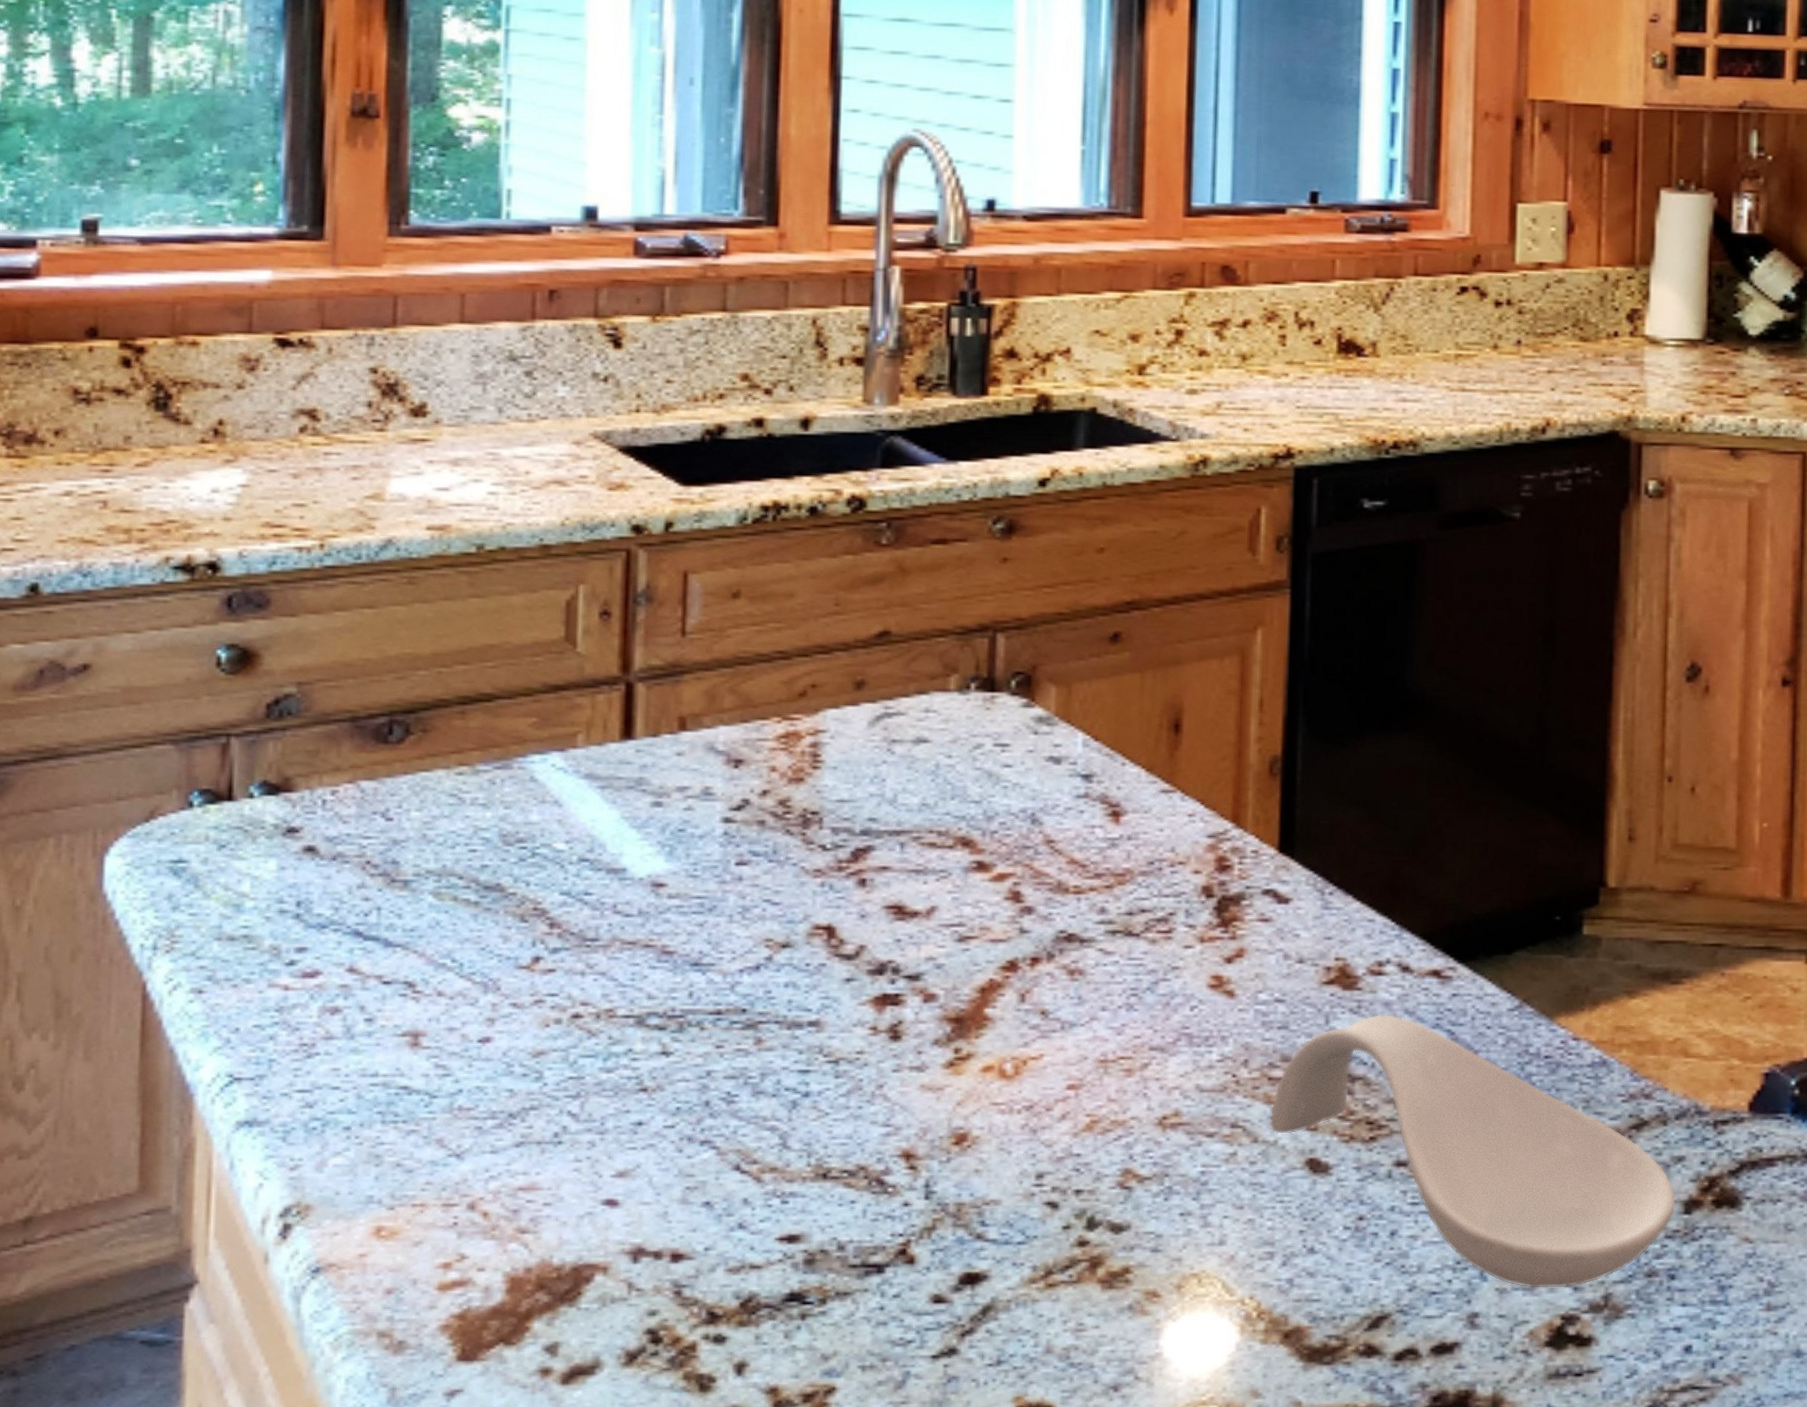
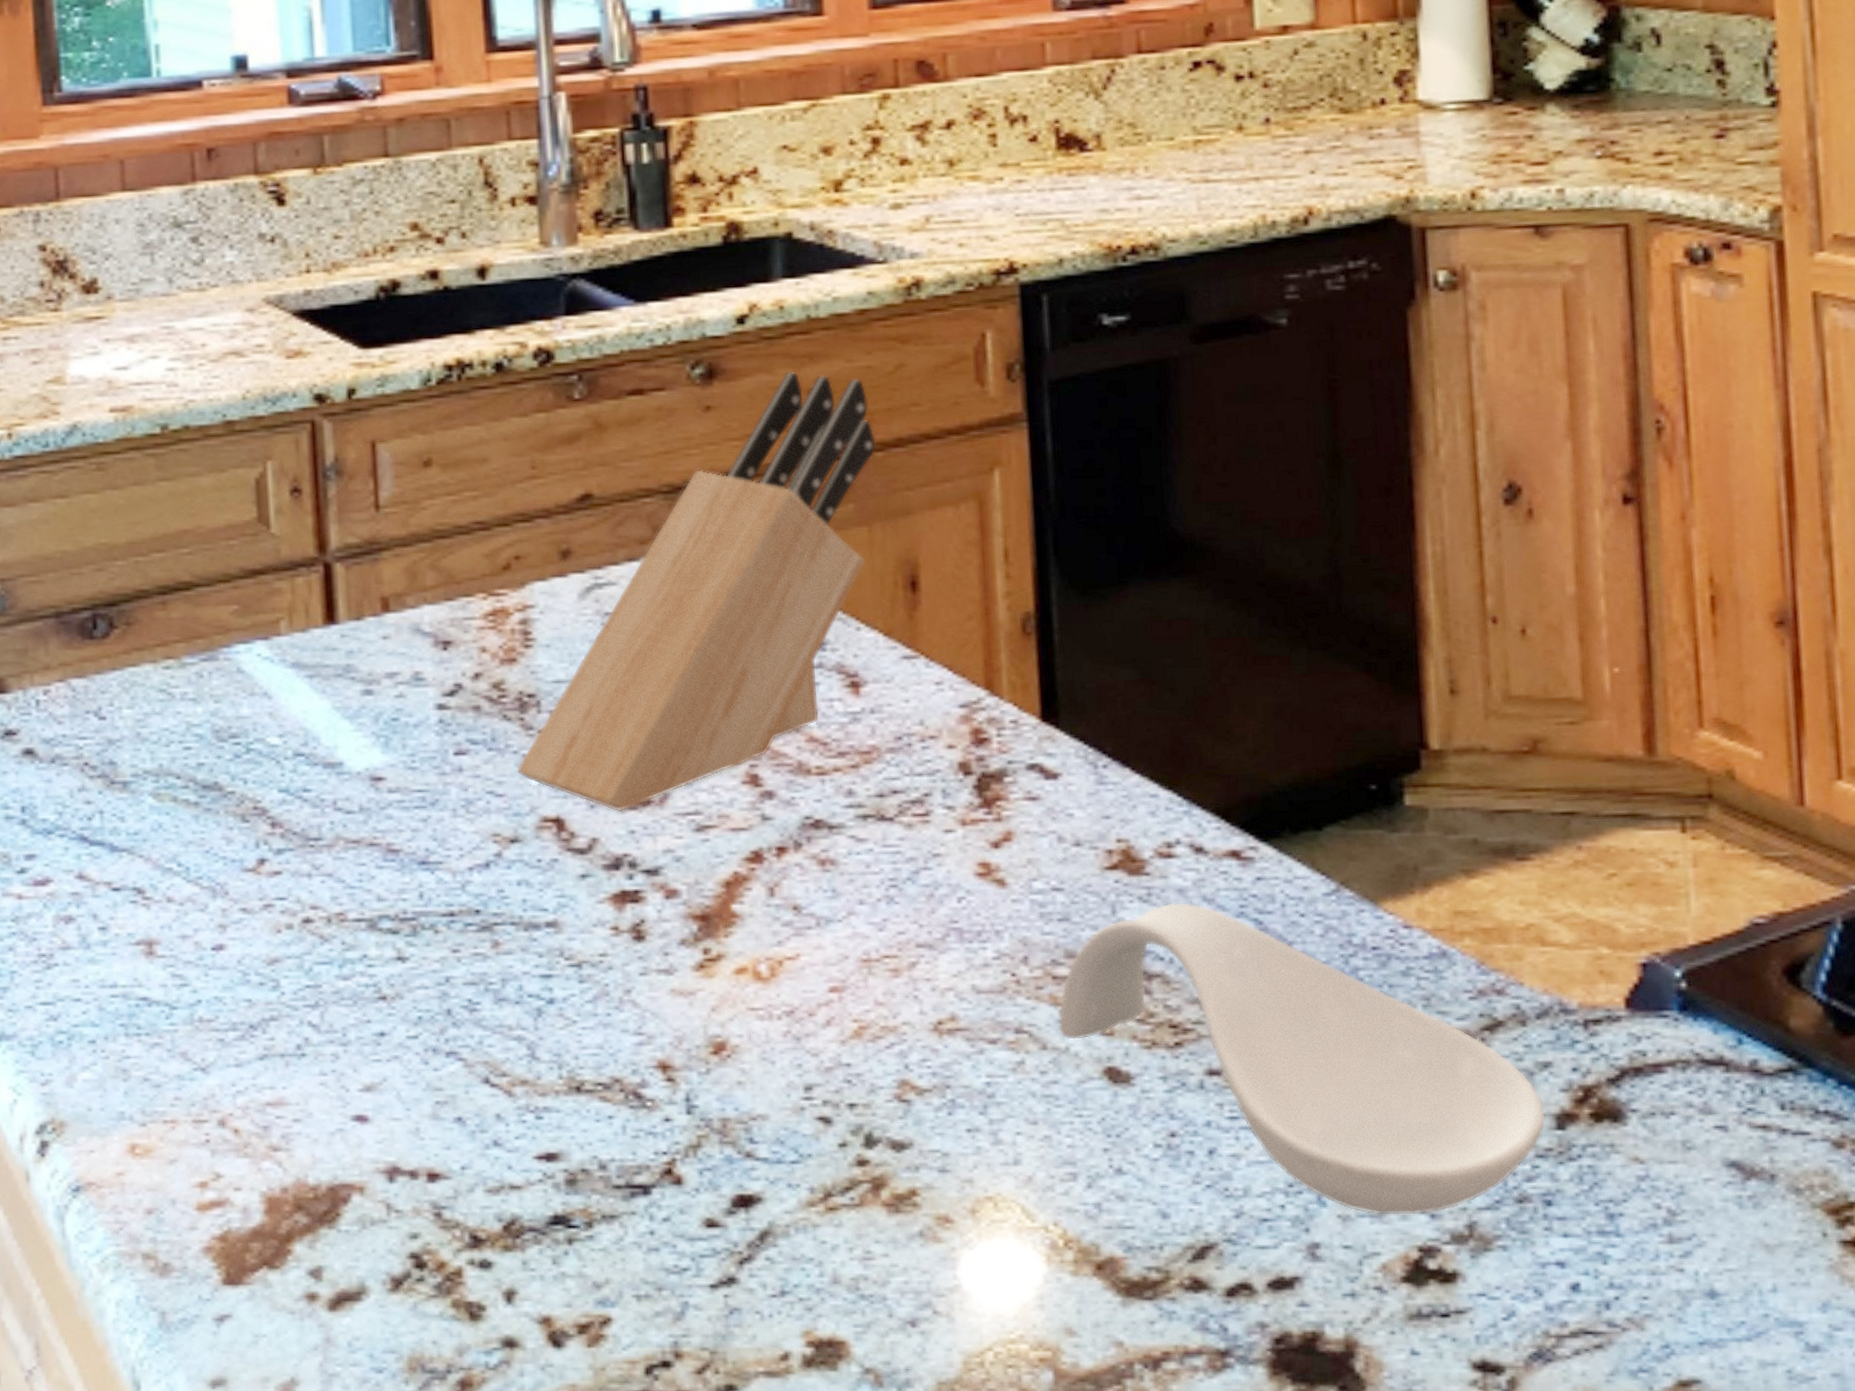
knife block: none [794,531,1155,922] -> present [517,371,876,812]

